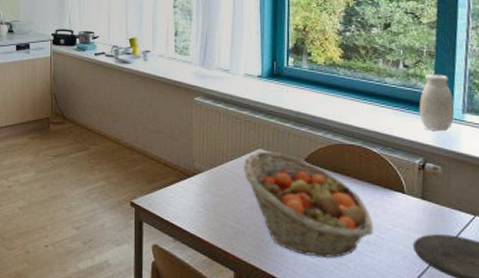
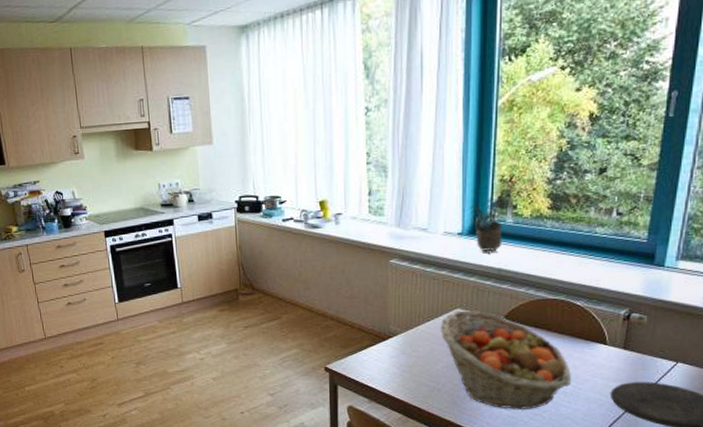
potted plant: none [269,45,300,96] -> present [470,198,503,253]
vase: present [419,74,454,132] -> none [629,220,668,281]

